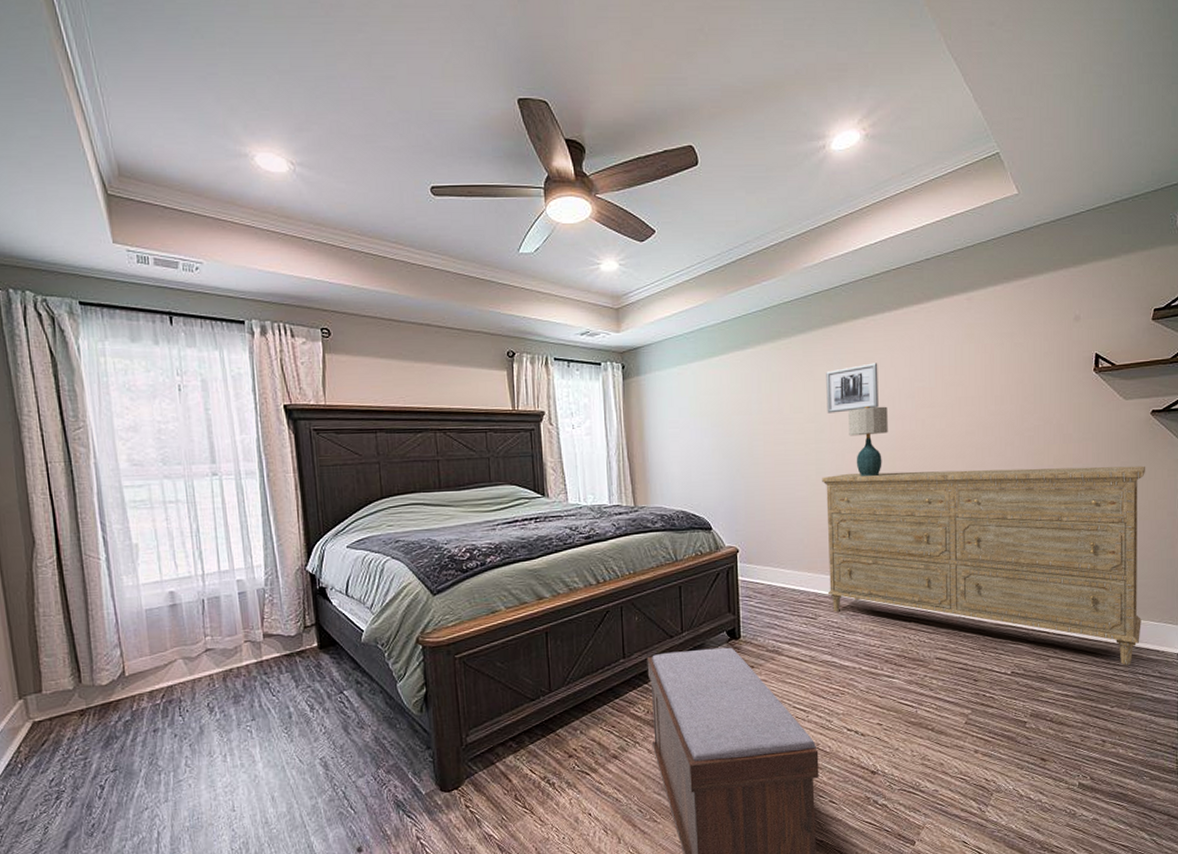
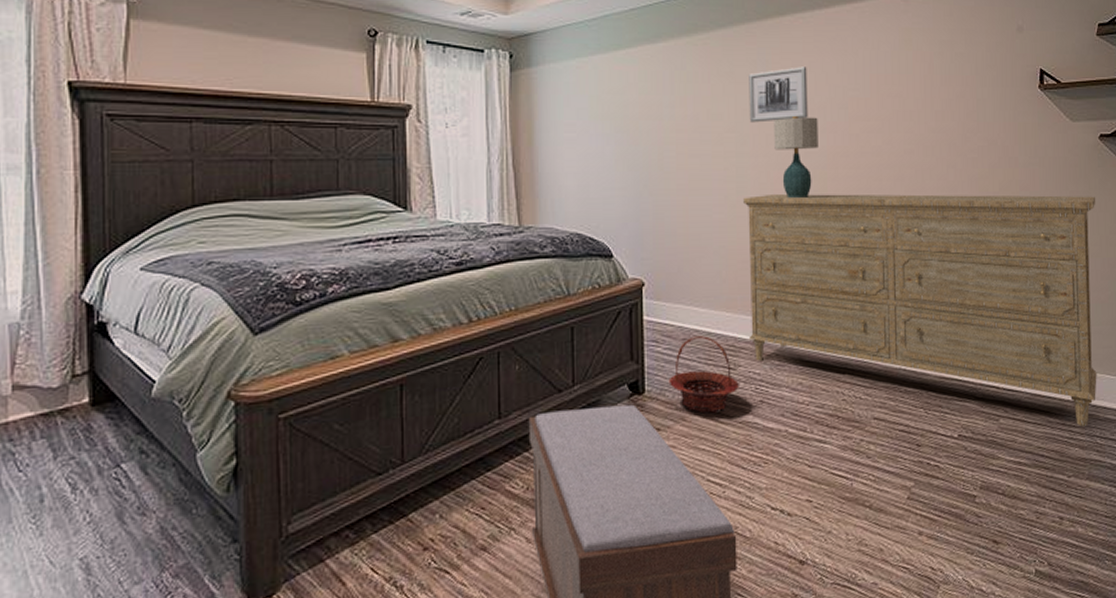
basket: none [760,592,821,654] -> present [668,336,740,414]

